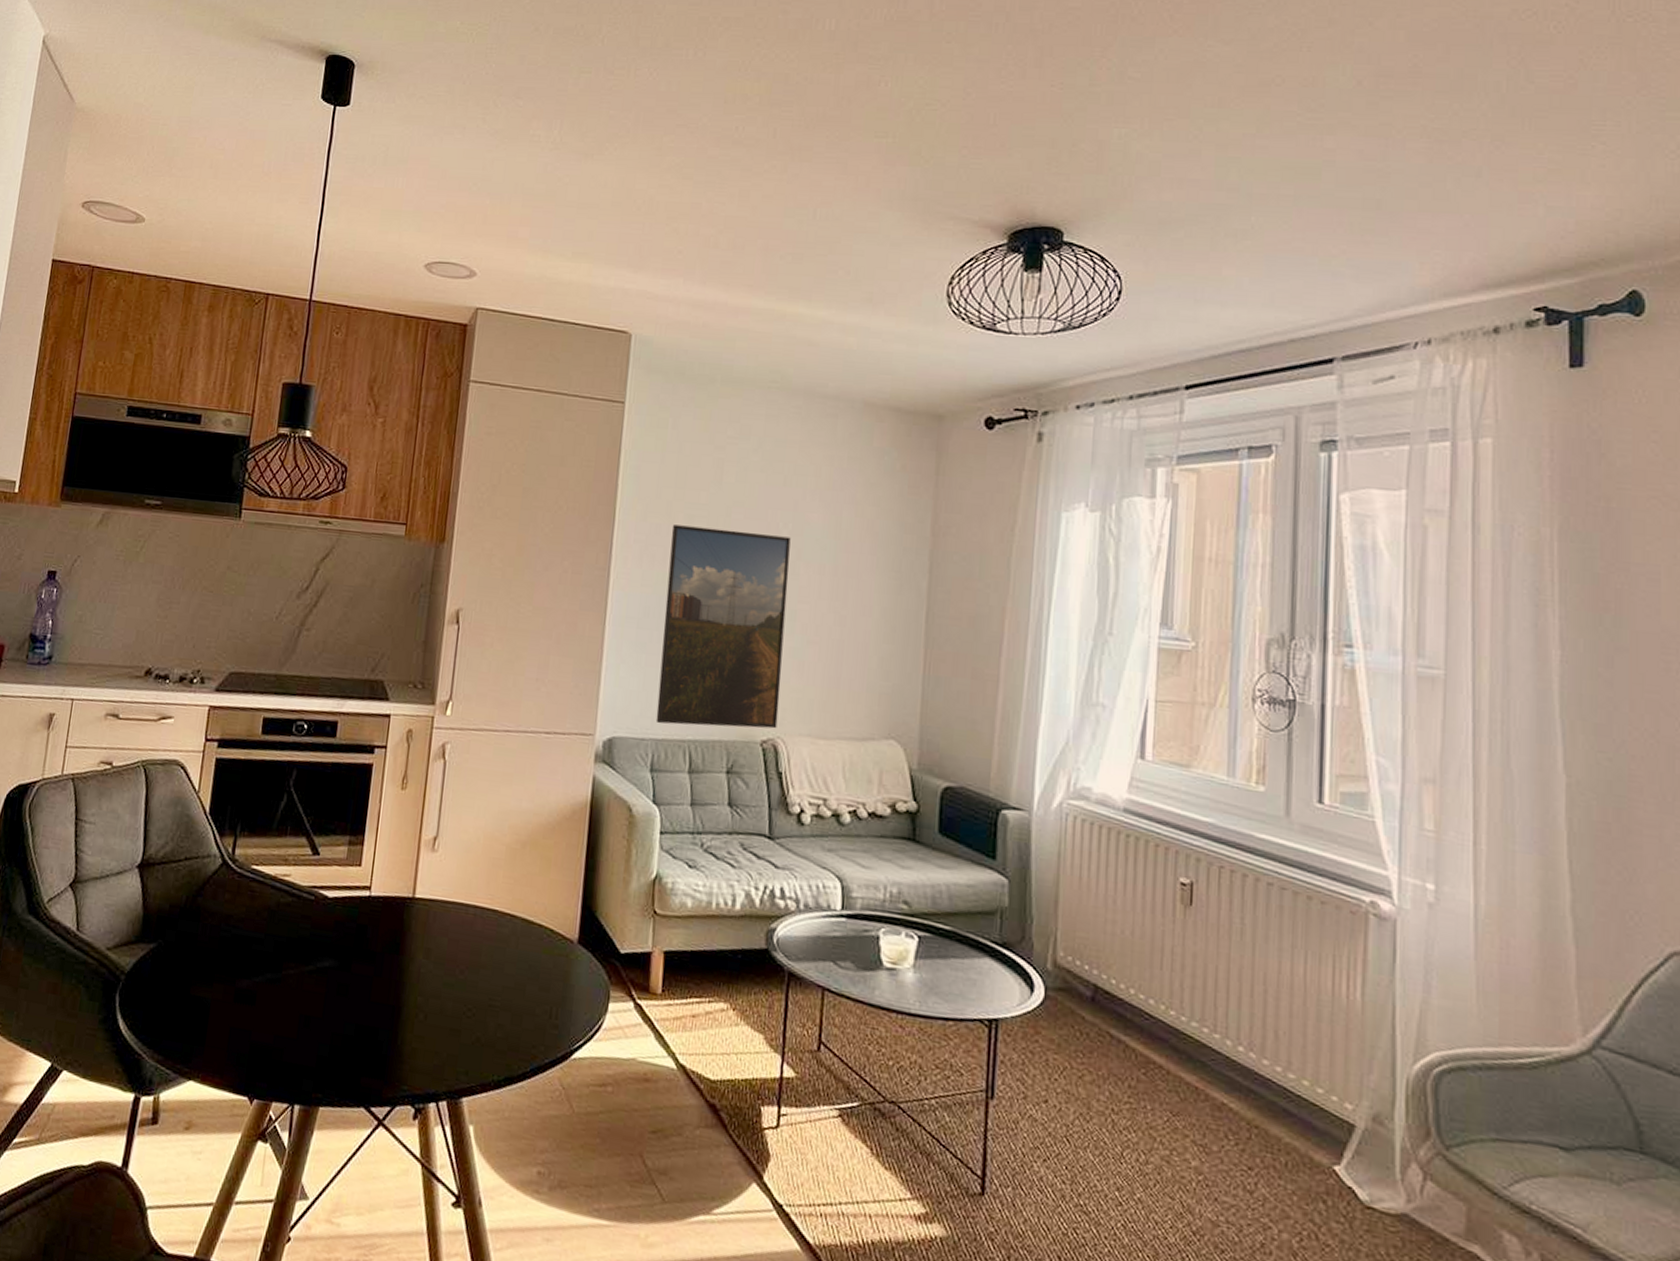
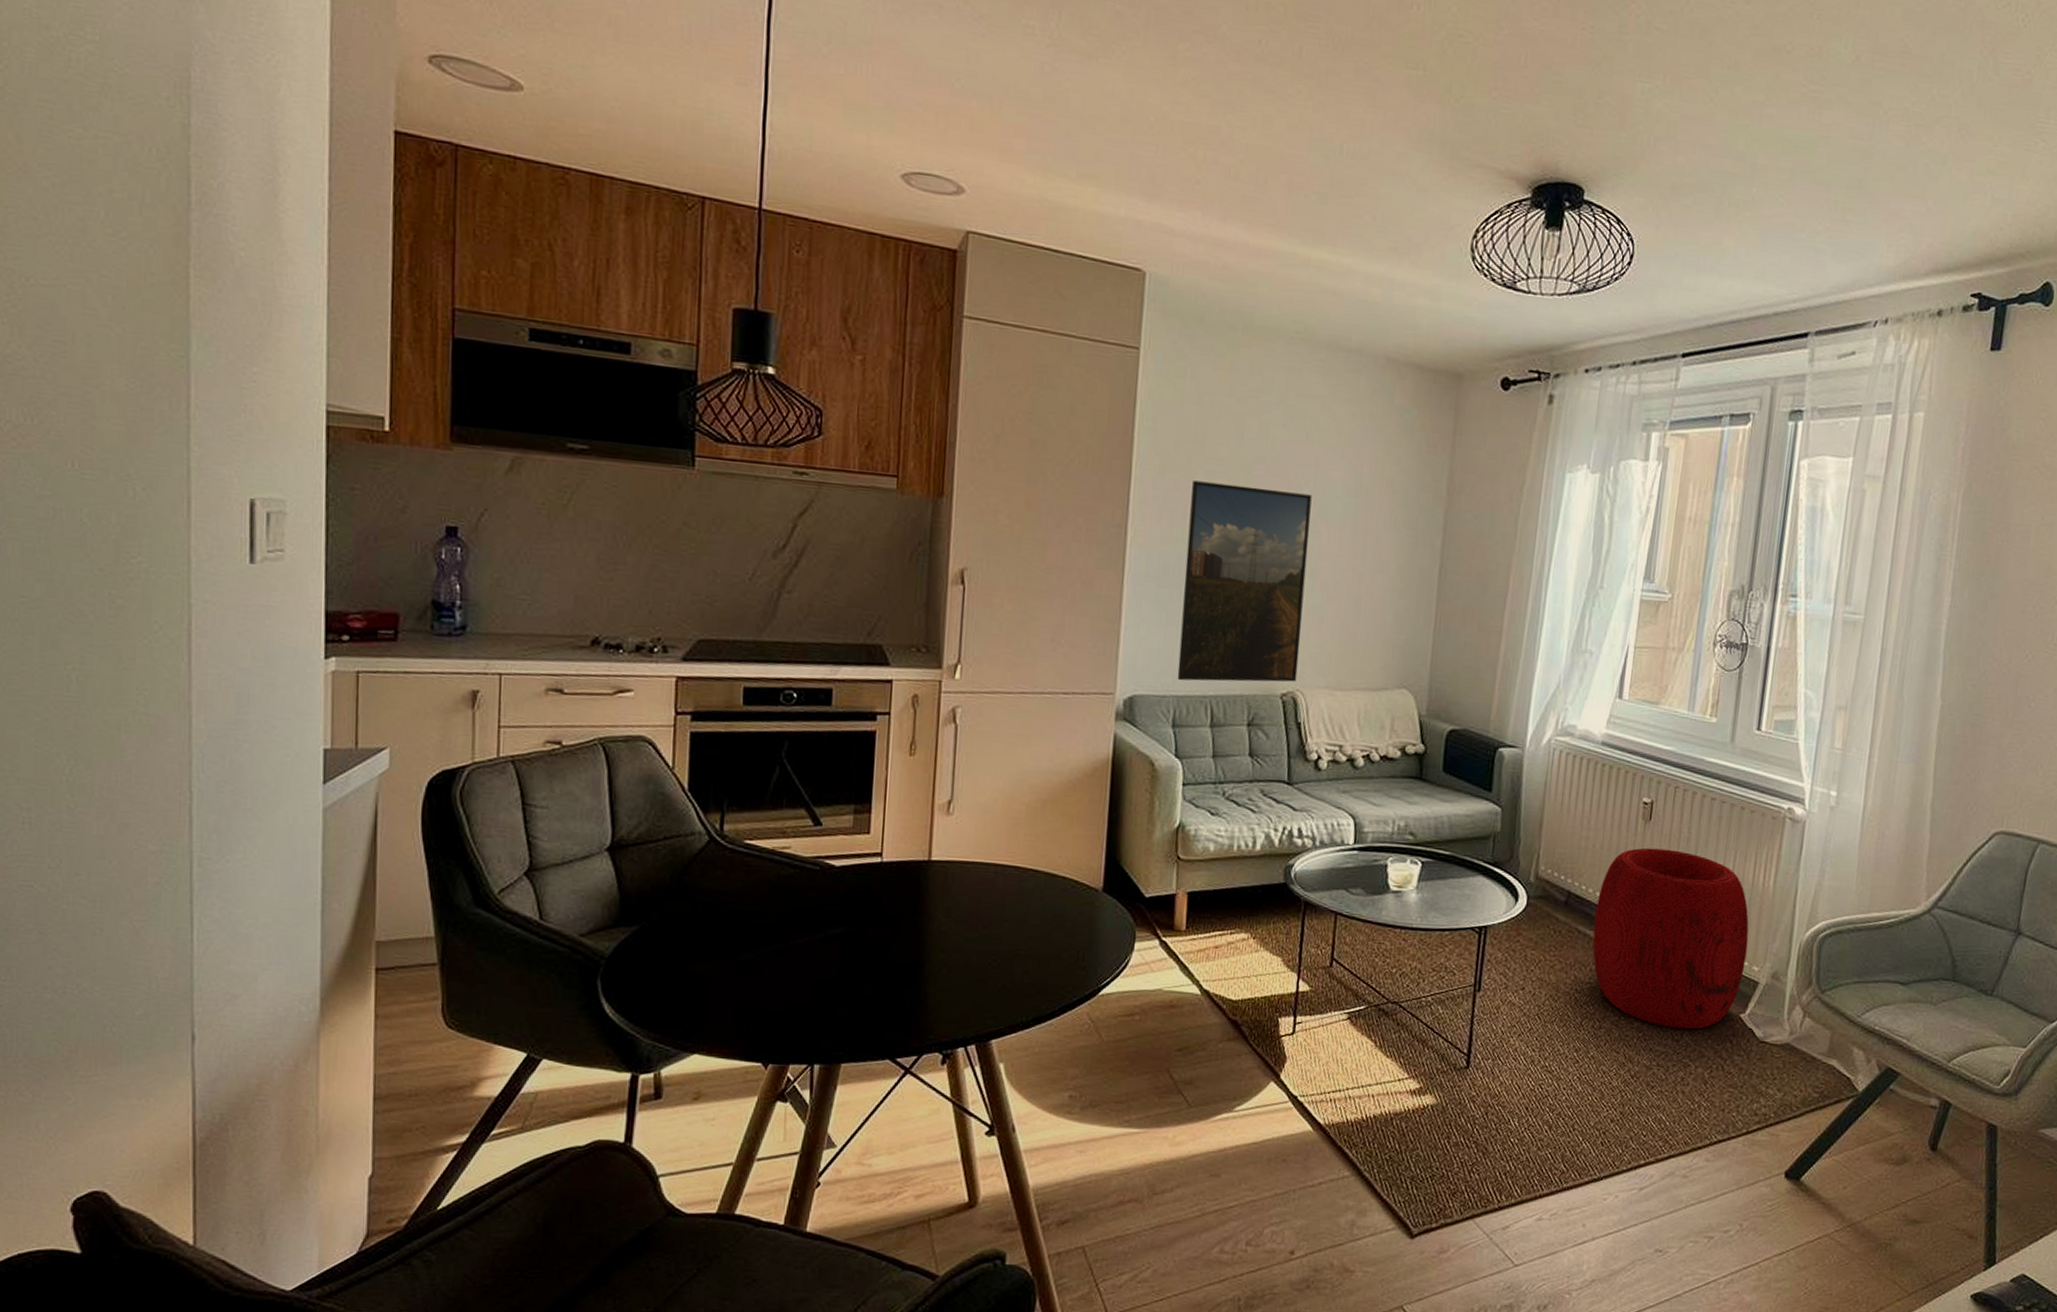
pouf: none [1129,938,1335,1180] -> present [1592,847,1749,1030]

